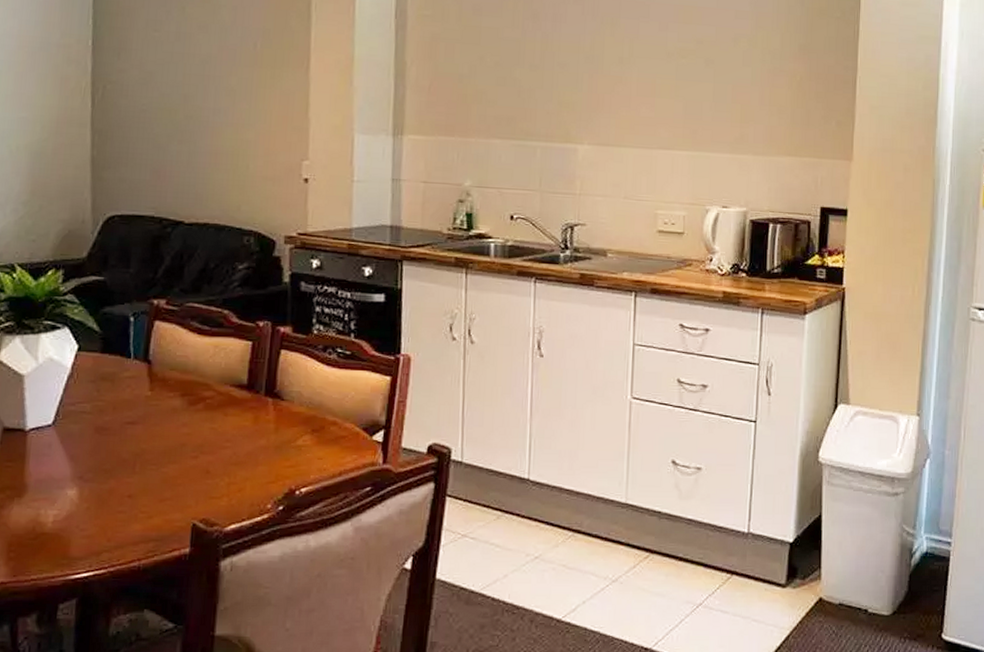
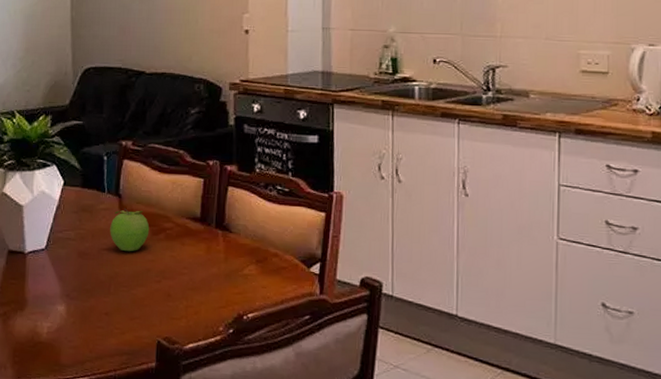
fruit: none [136,375,186,425] -> present [110,208,150,252]

